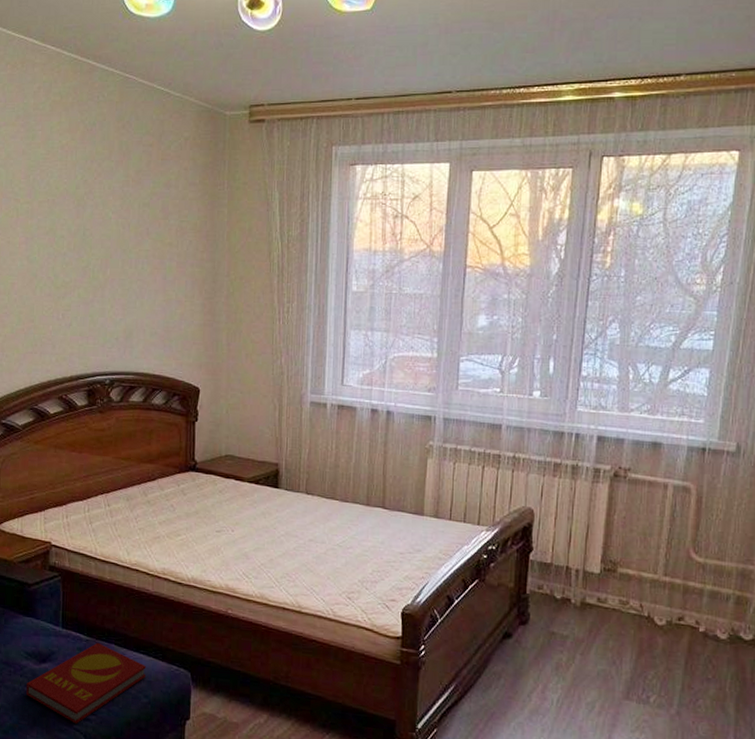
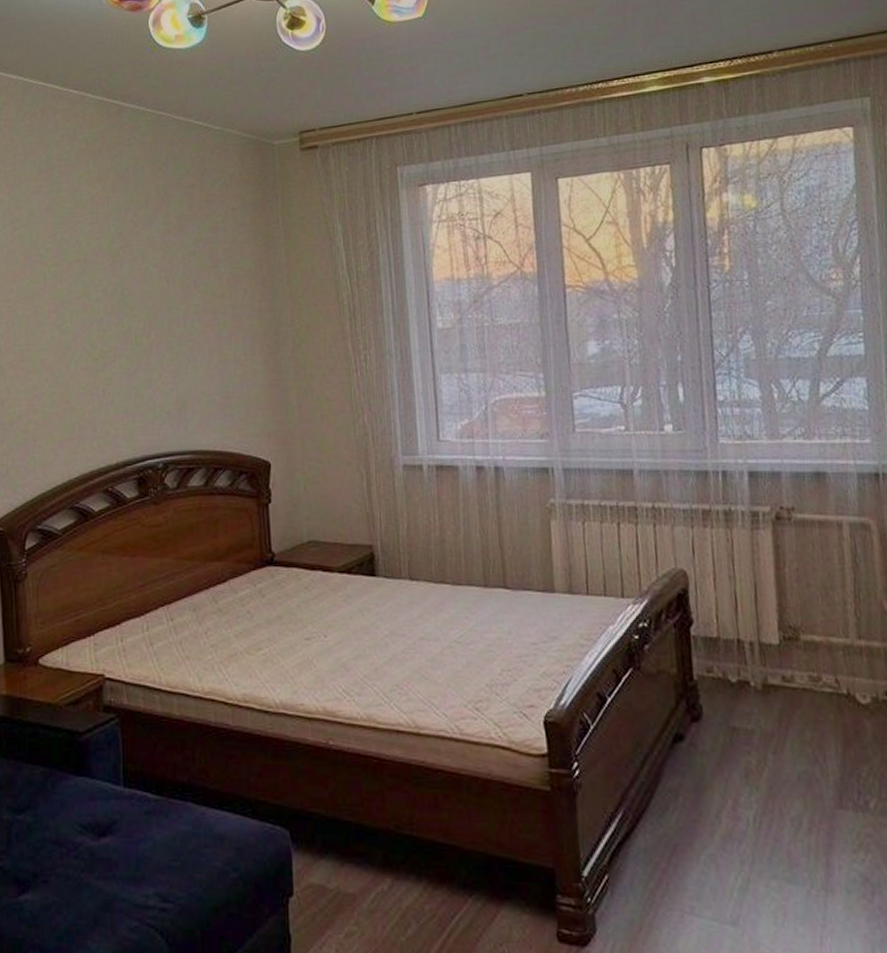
book: present [26,642,146,724] -> none [83,801,233,918]

